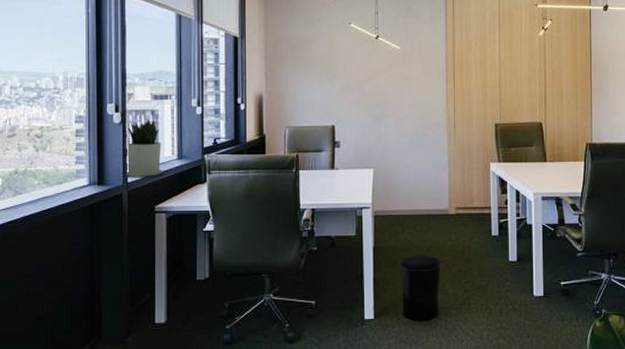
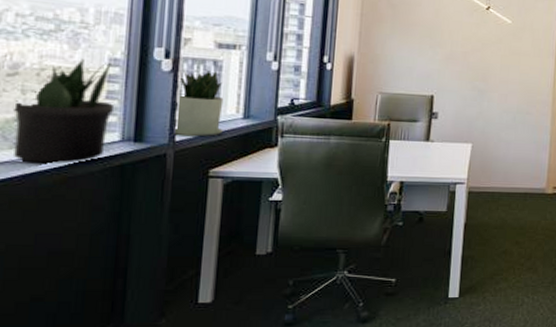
planter: none [14,118,81,206] -> present [14,58,113,164]
waste bin: present [399,255,441,321] -> none [489,233,534,299]

